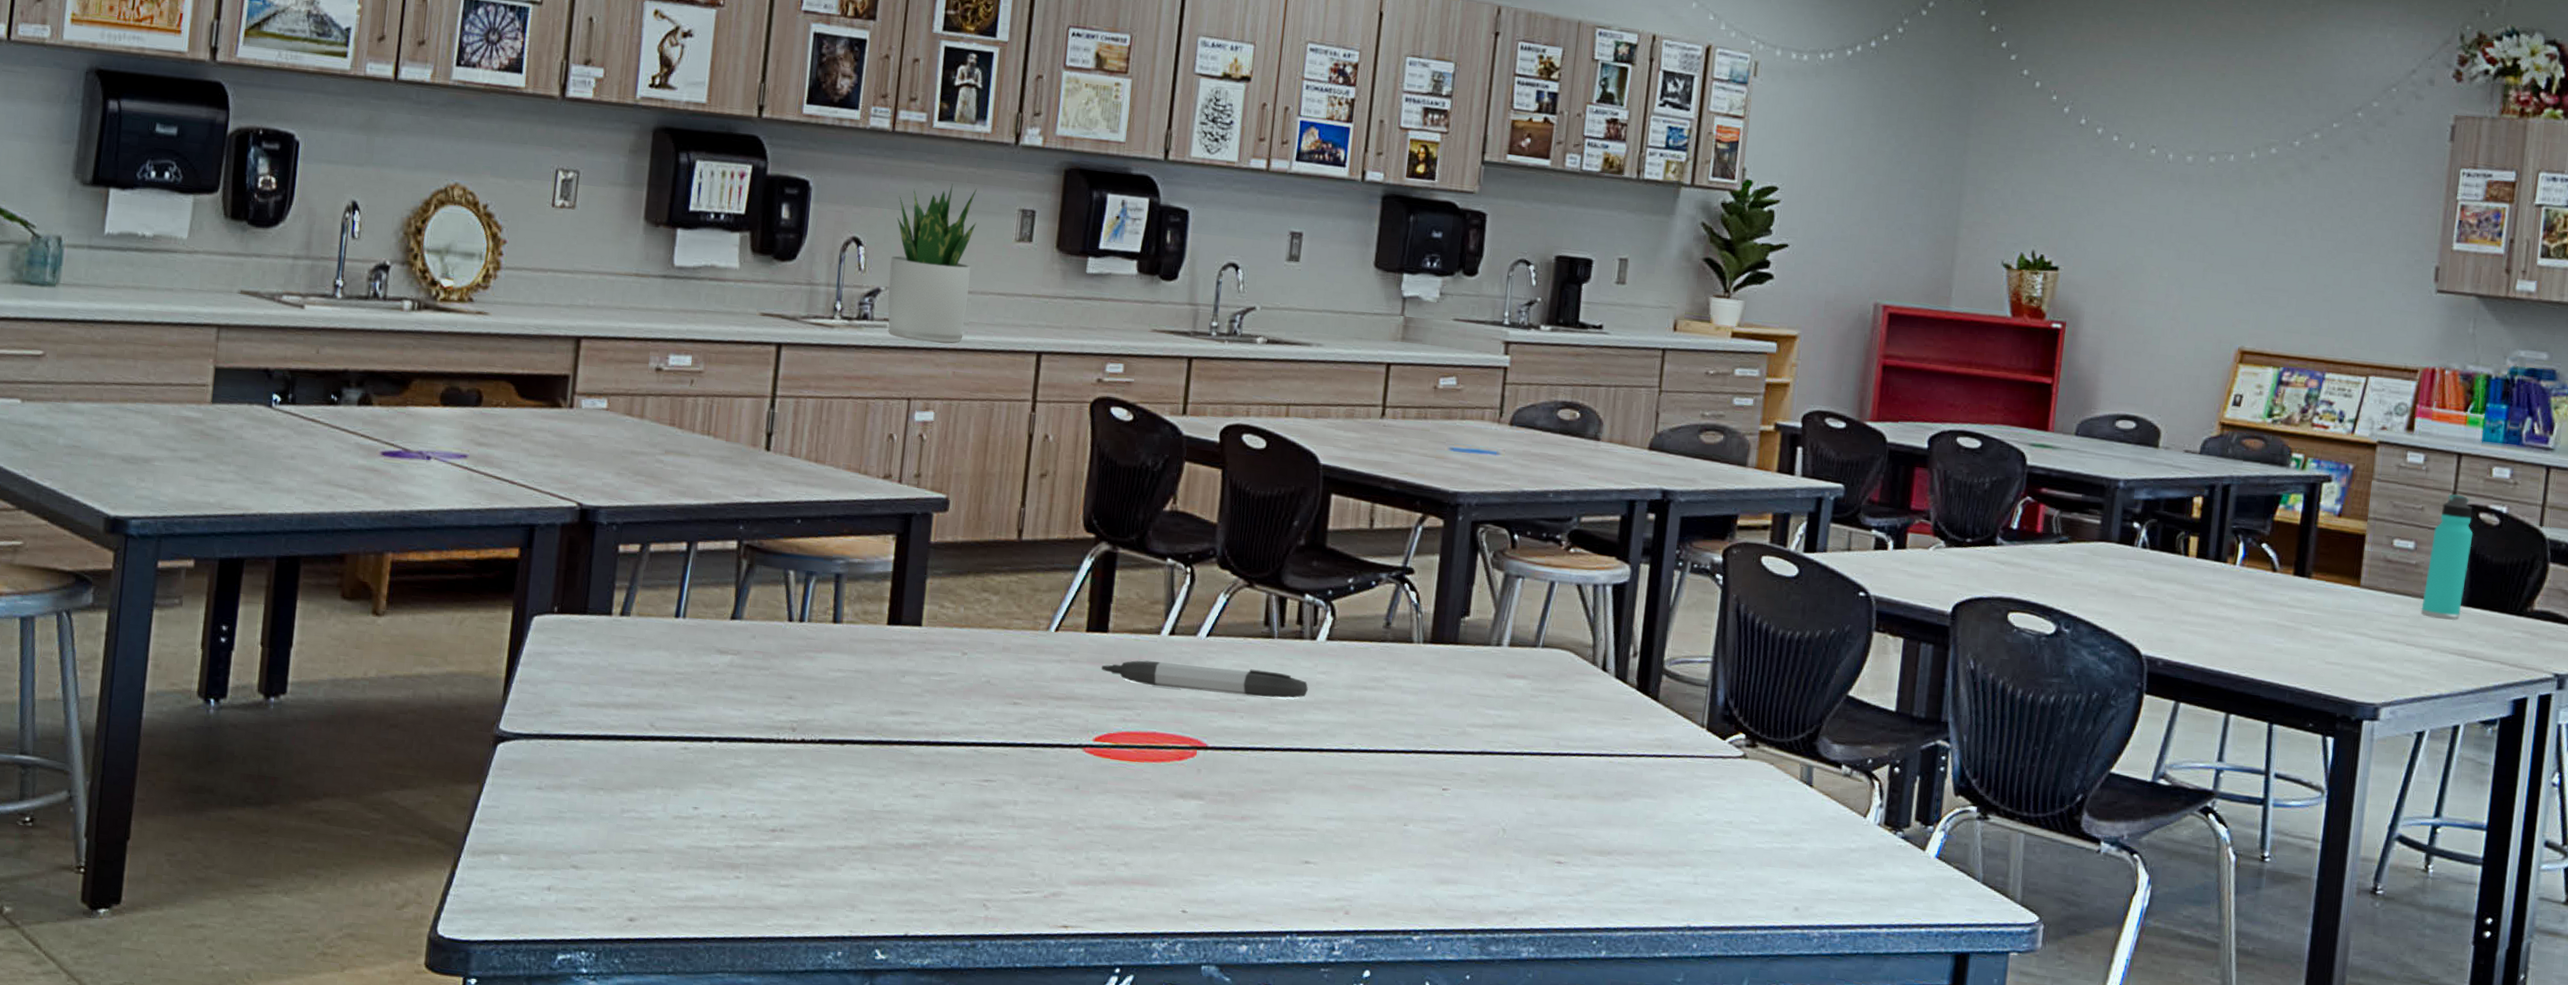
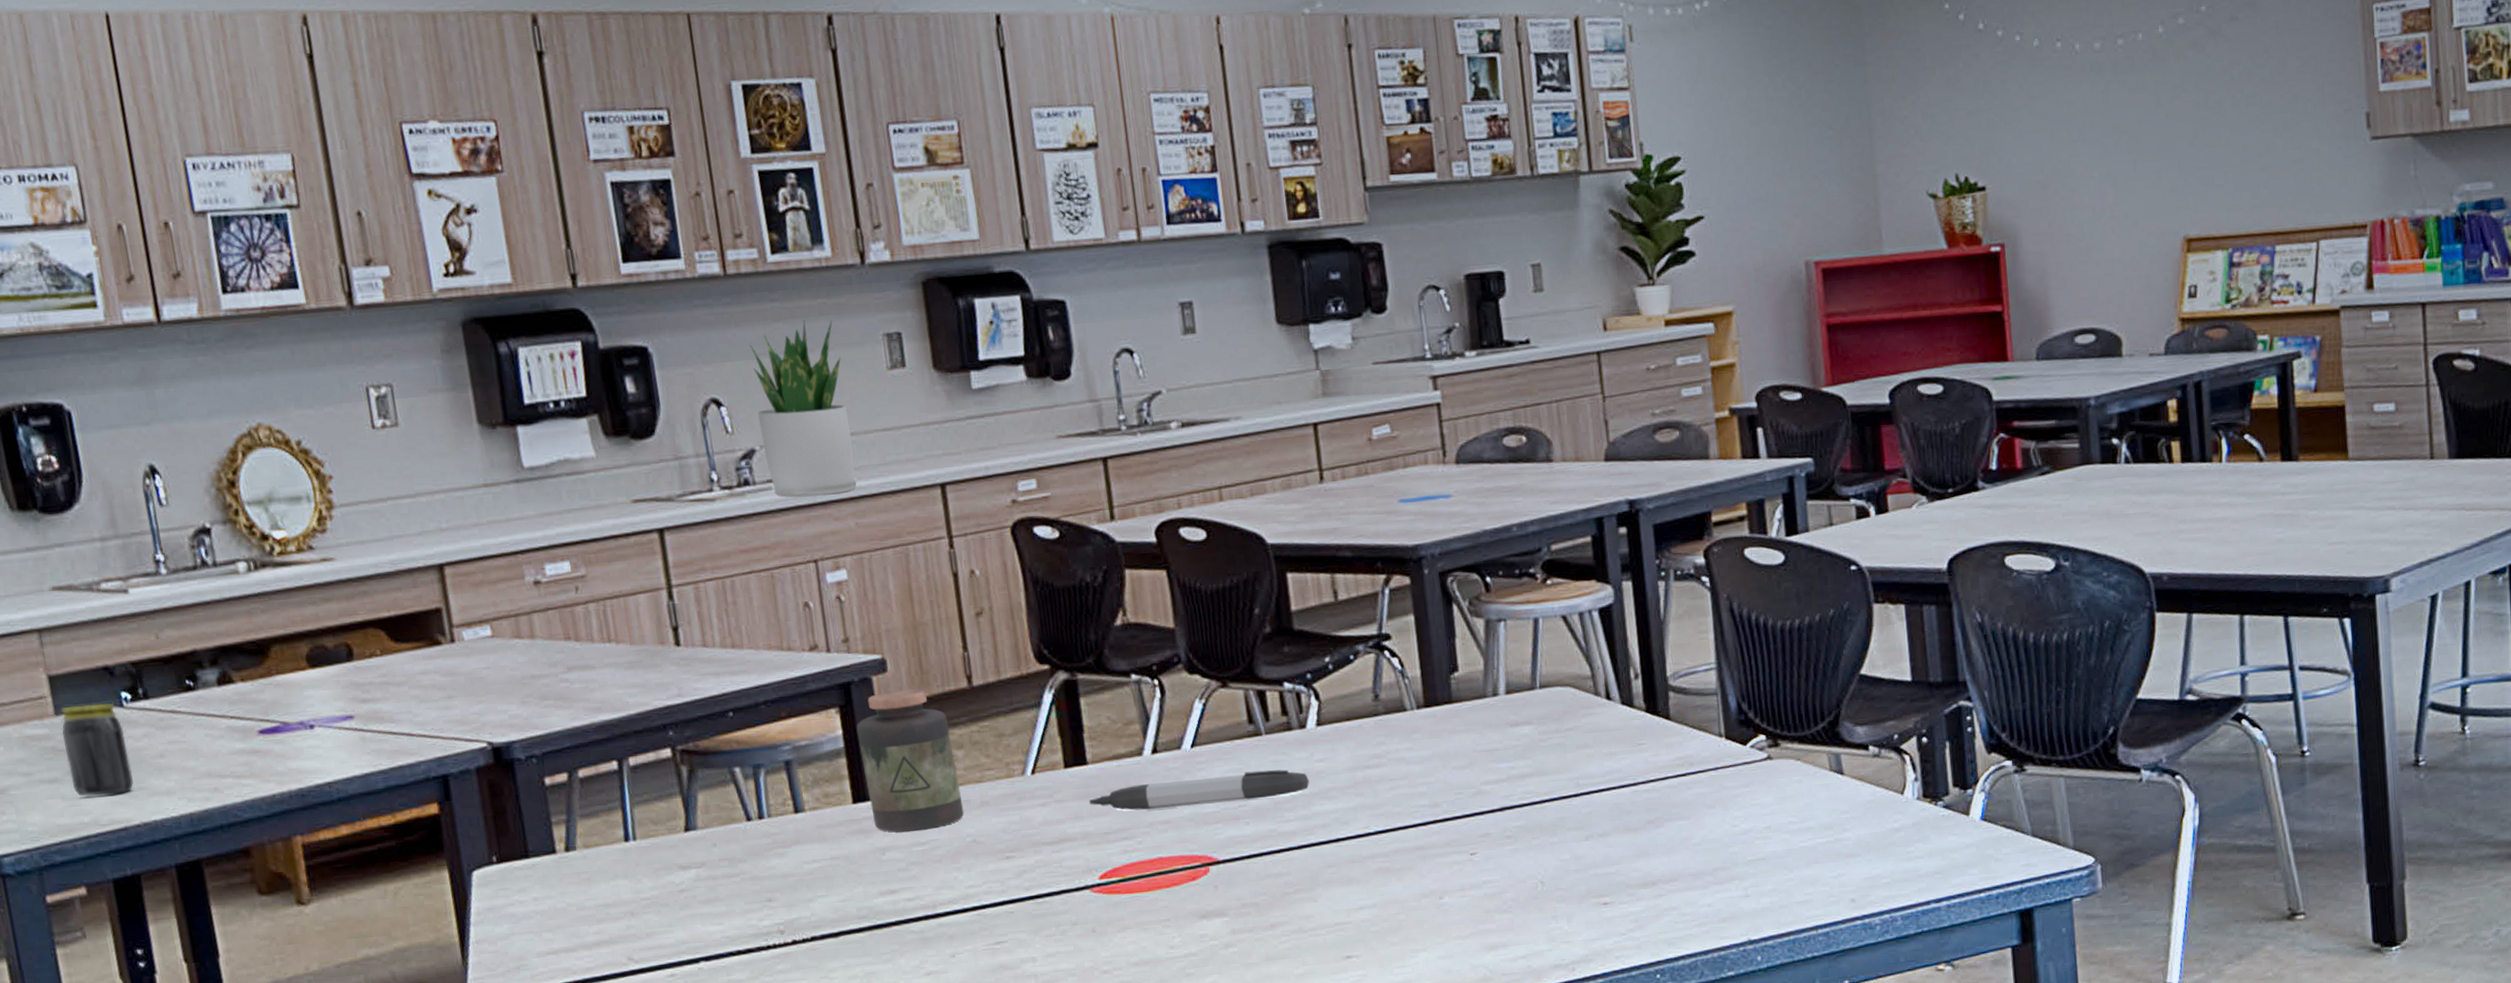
jar: none [208,397,267,483] -> present [61,703,135,797]
jar: none [902,529,991,662] -> present [856,689,964,832]
thermos bottle: present [2420,493,2474,620] -> none [2411,345,2452,478]

